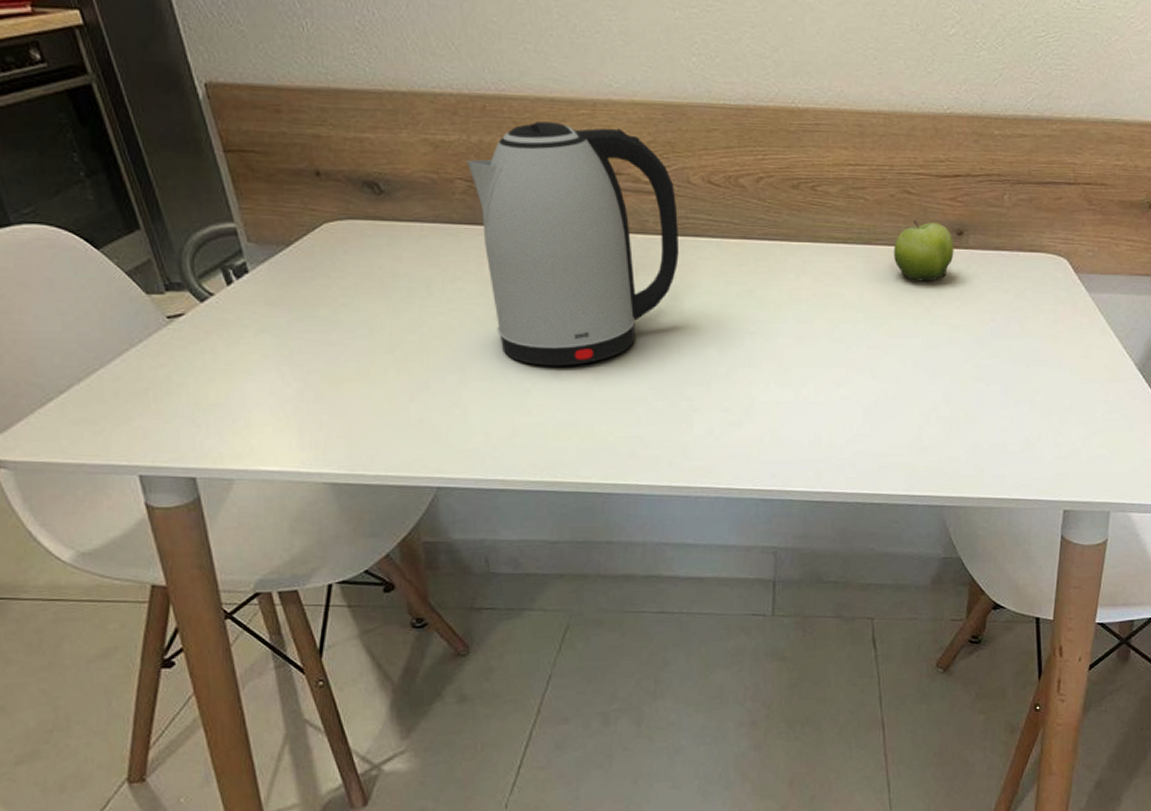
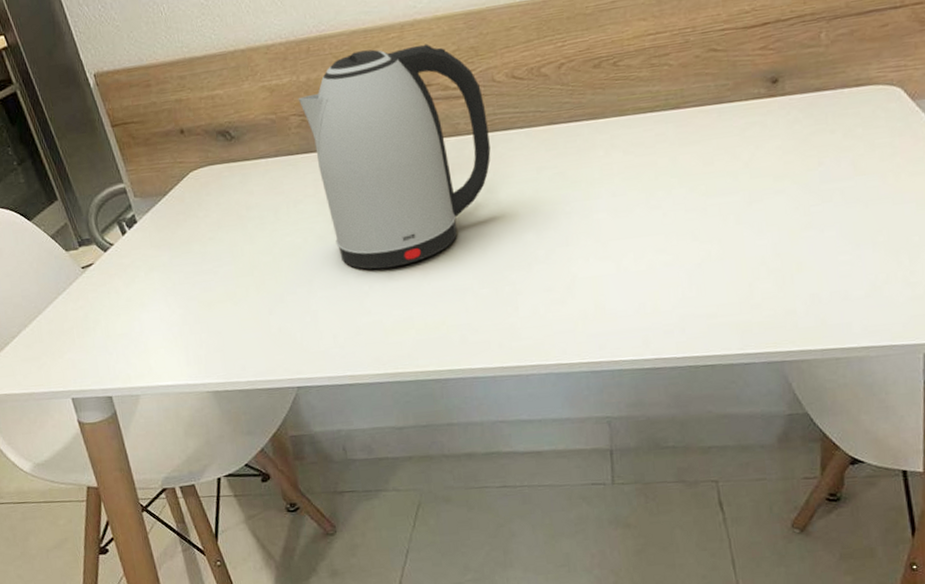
fruit: present [893,219,954,282] -> none [703,74,770,137]

